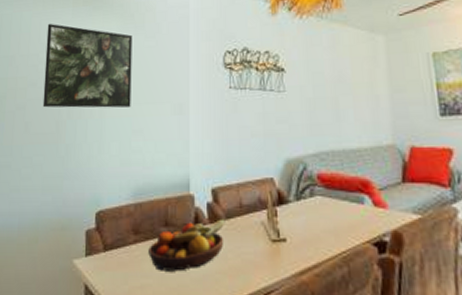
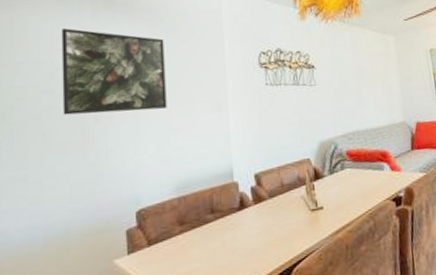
fruit bowl: present [148,219,226,272] -> none [196,198,269,254]

